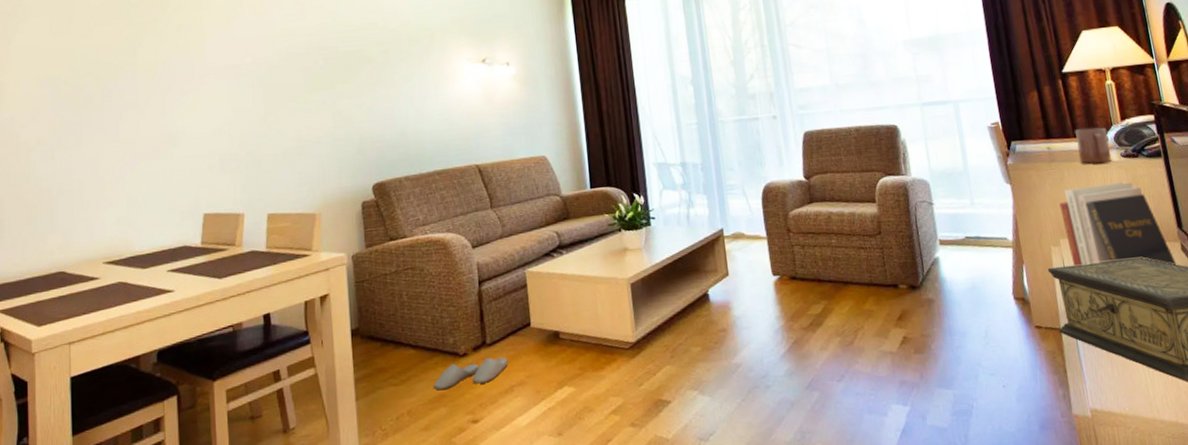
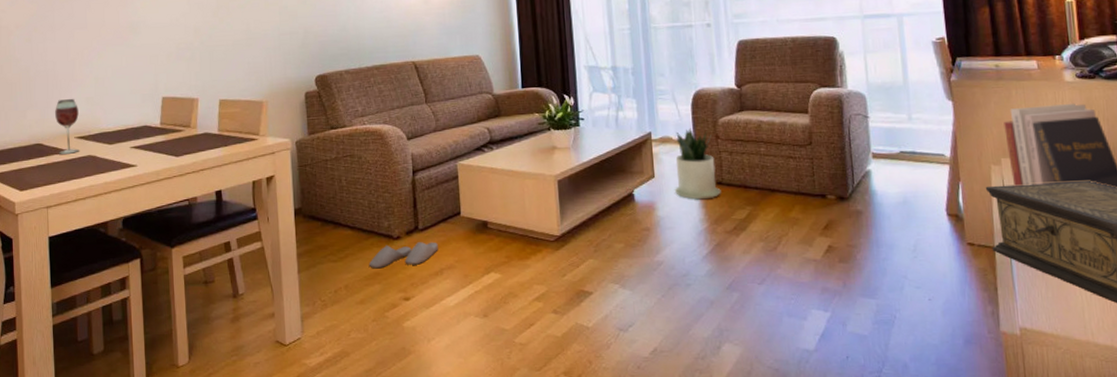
wineglass: none [80,219,108,283] -> present [54,98,79,154]
planter: none [747,223,796,297] -> present [674,128,721,200]
mug: present [1074,127,1111,164] -> none [1026,46,1065,84]

